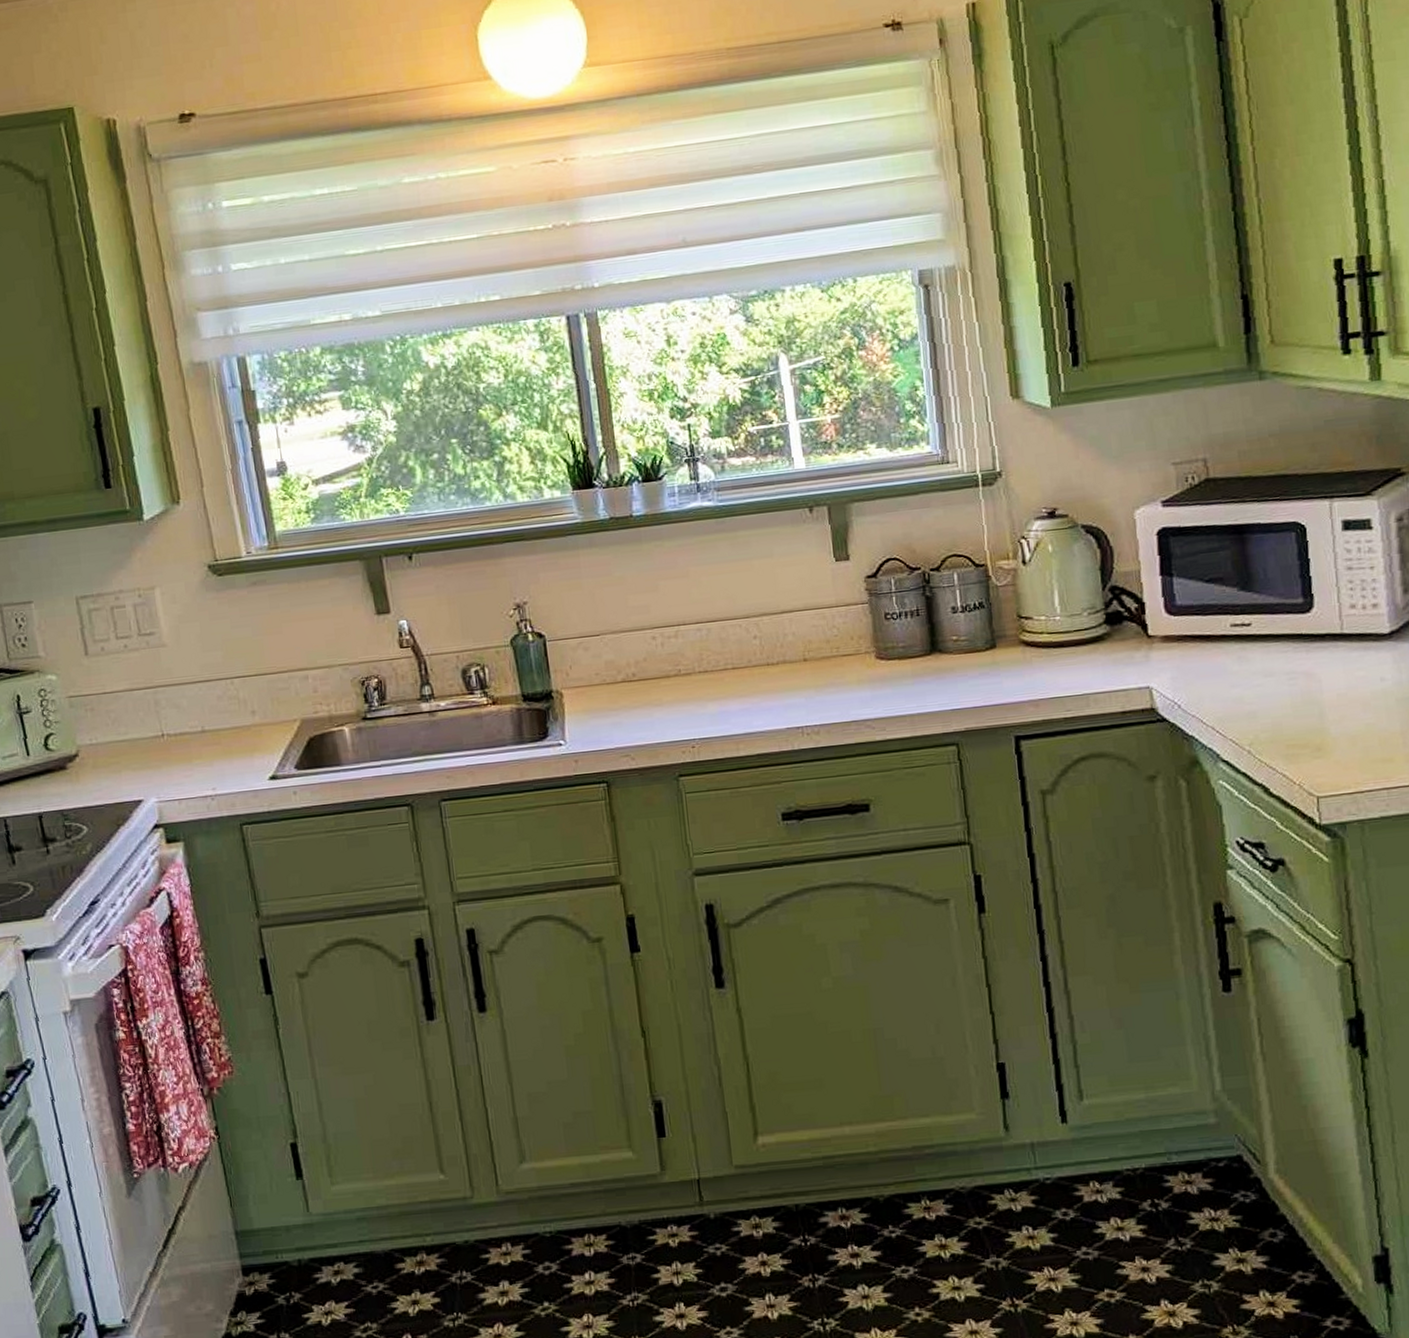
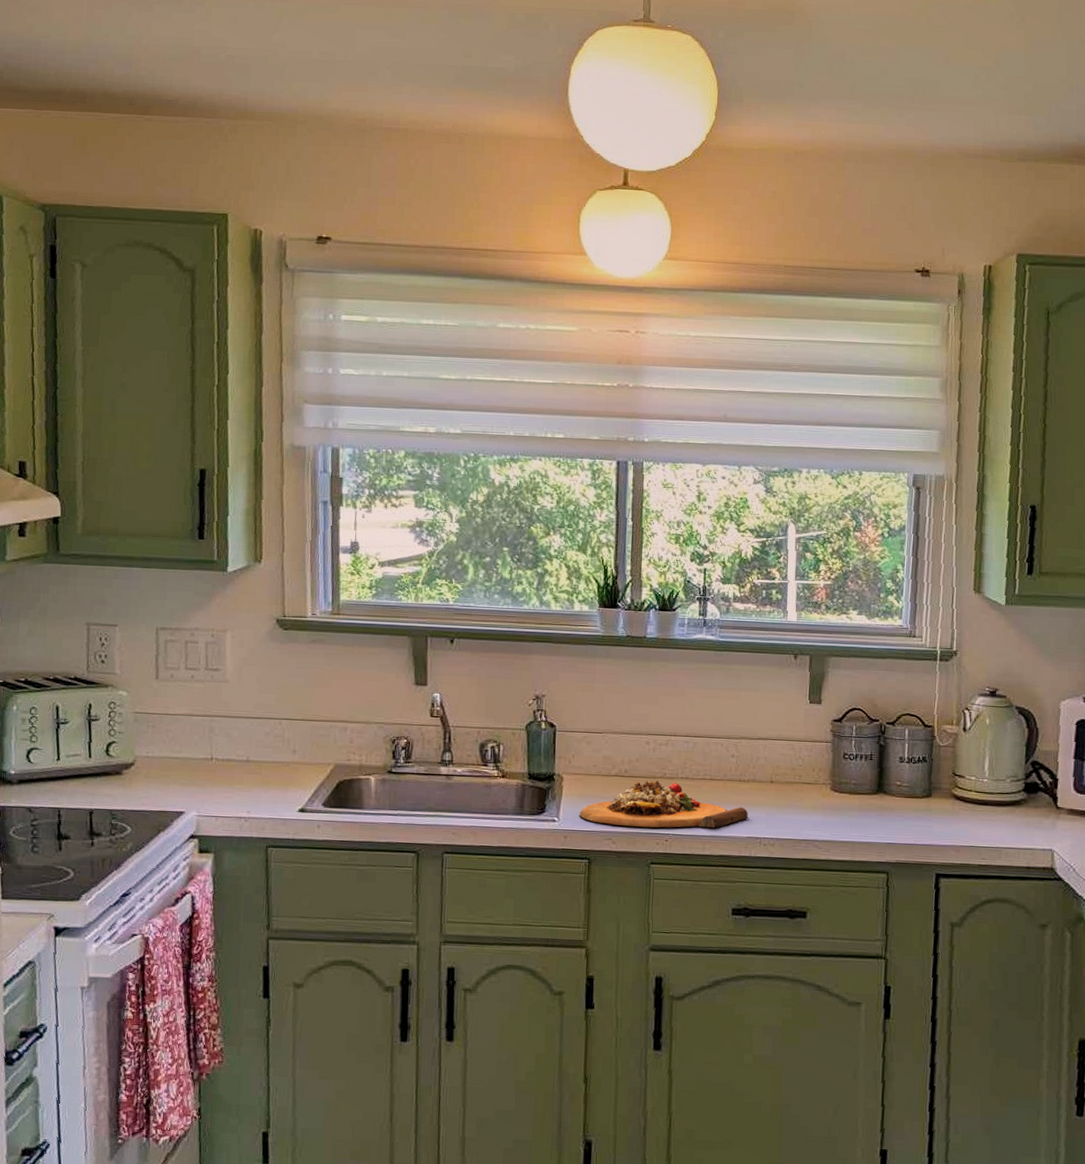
cutting board: none [588,679,785,739] -> present [579,780,749,828]

